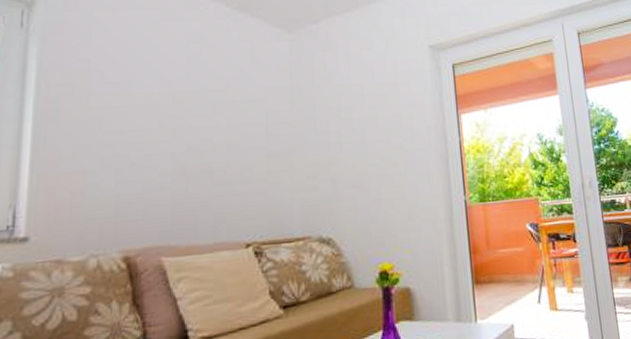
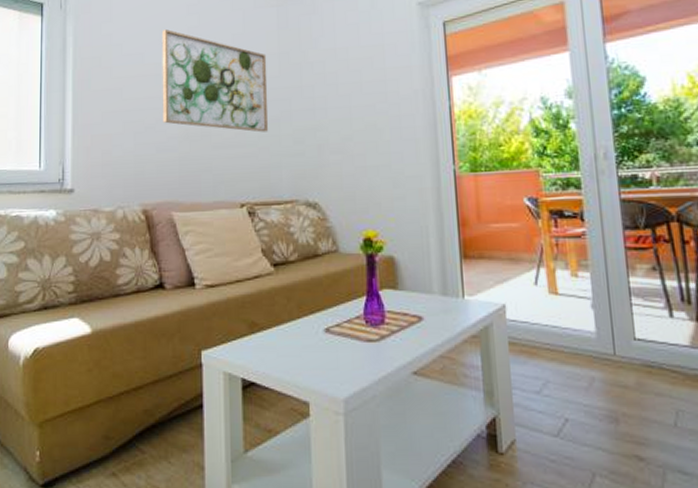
wall art: none [153,58,279,168] -> present [161,29,269,133]

